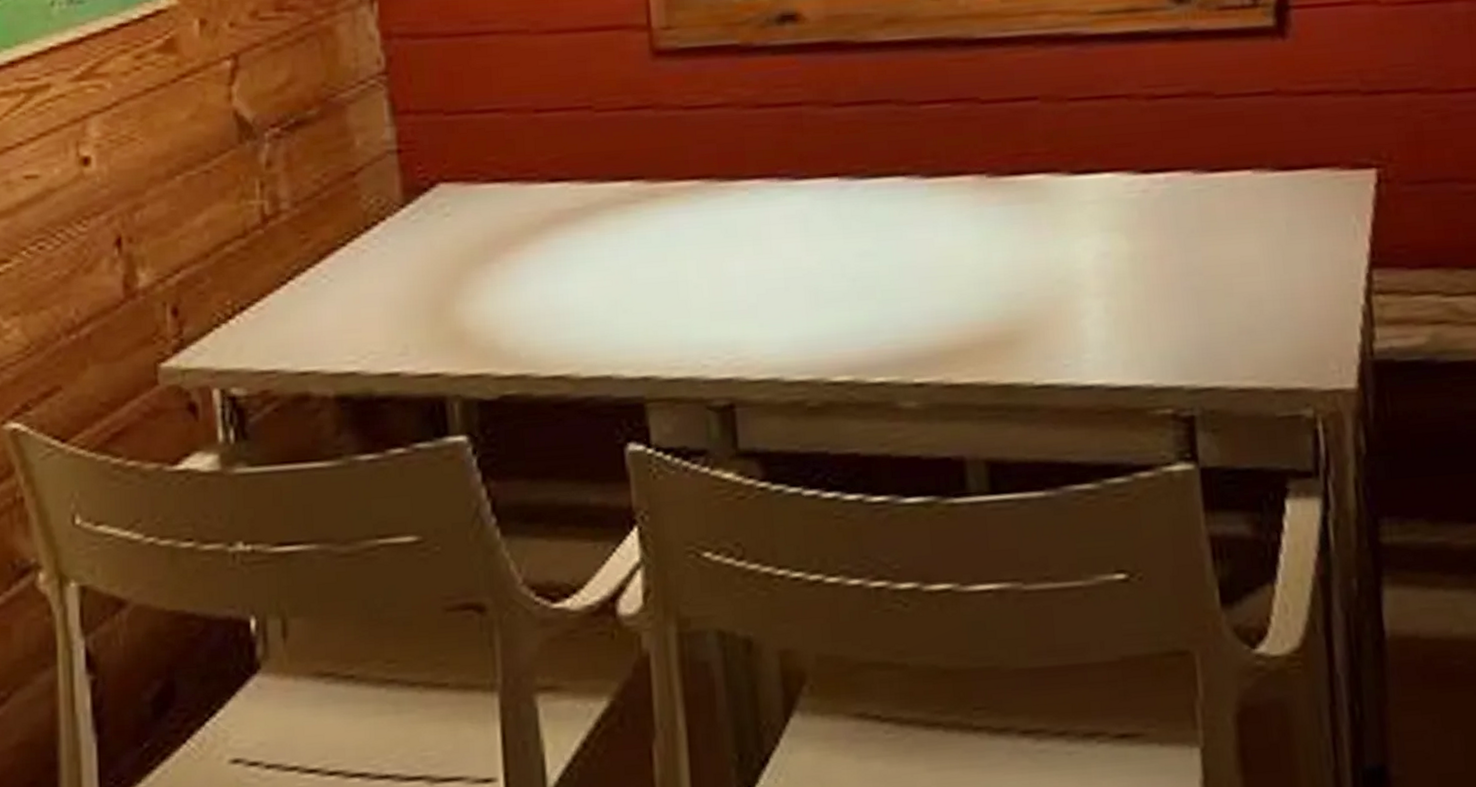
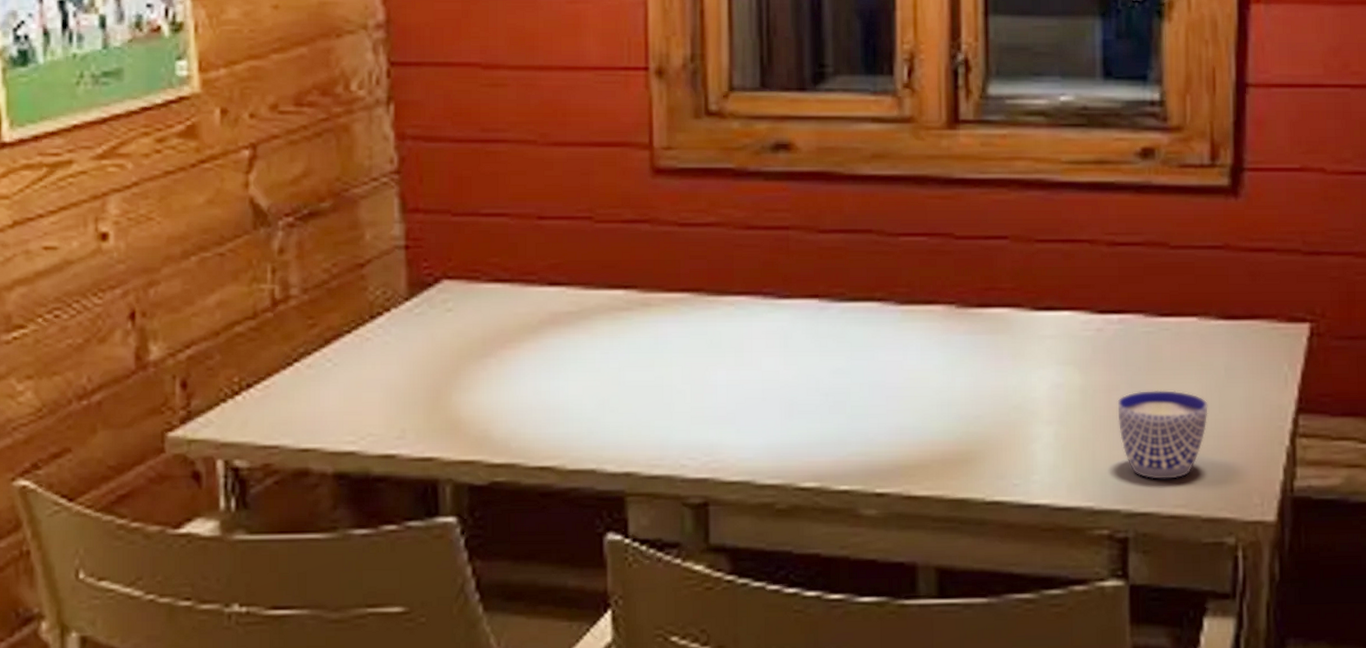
cup: none [1171,252,1272,351] -> present [1117,390,1208,479]

